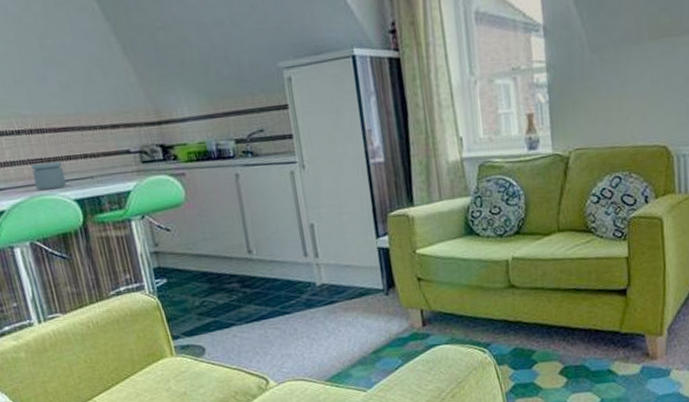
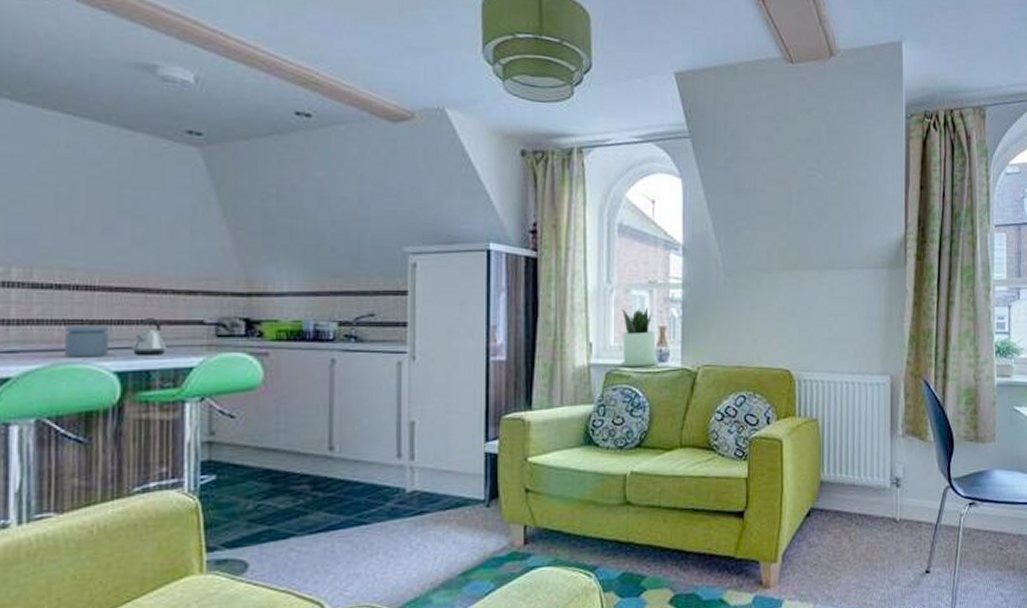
kettle: none [82,151,108,186] -> present [132,318,166,357]
planter: none [488,96,530,158] -> present [621,307,659,368]

